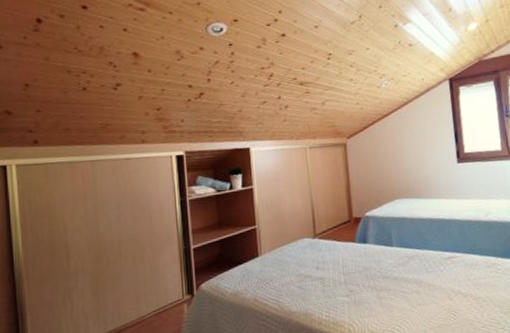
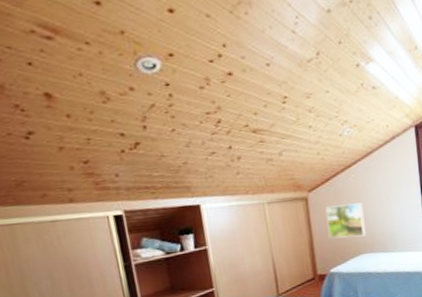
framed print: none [362,149,401,183] -> present [325,202,366,238]

